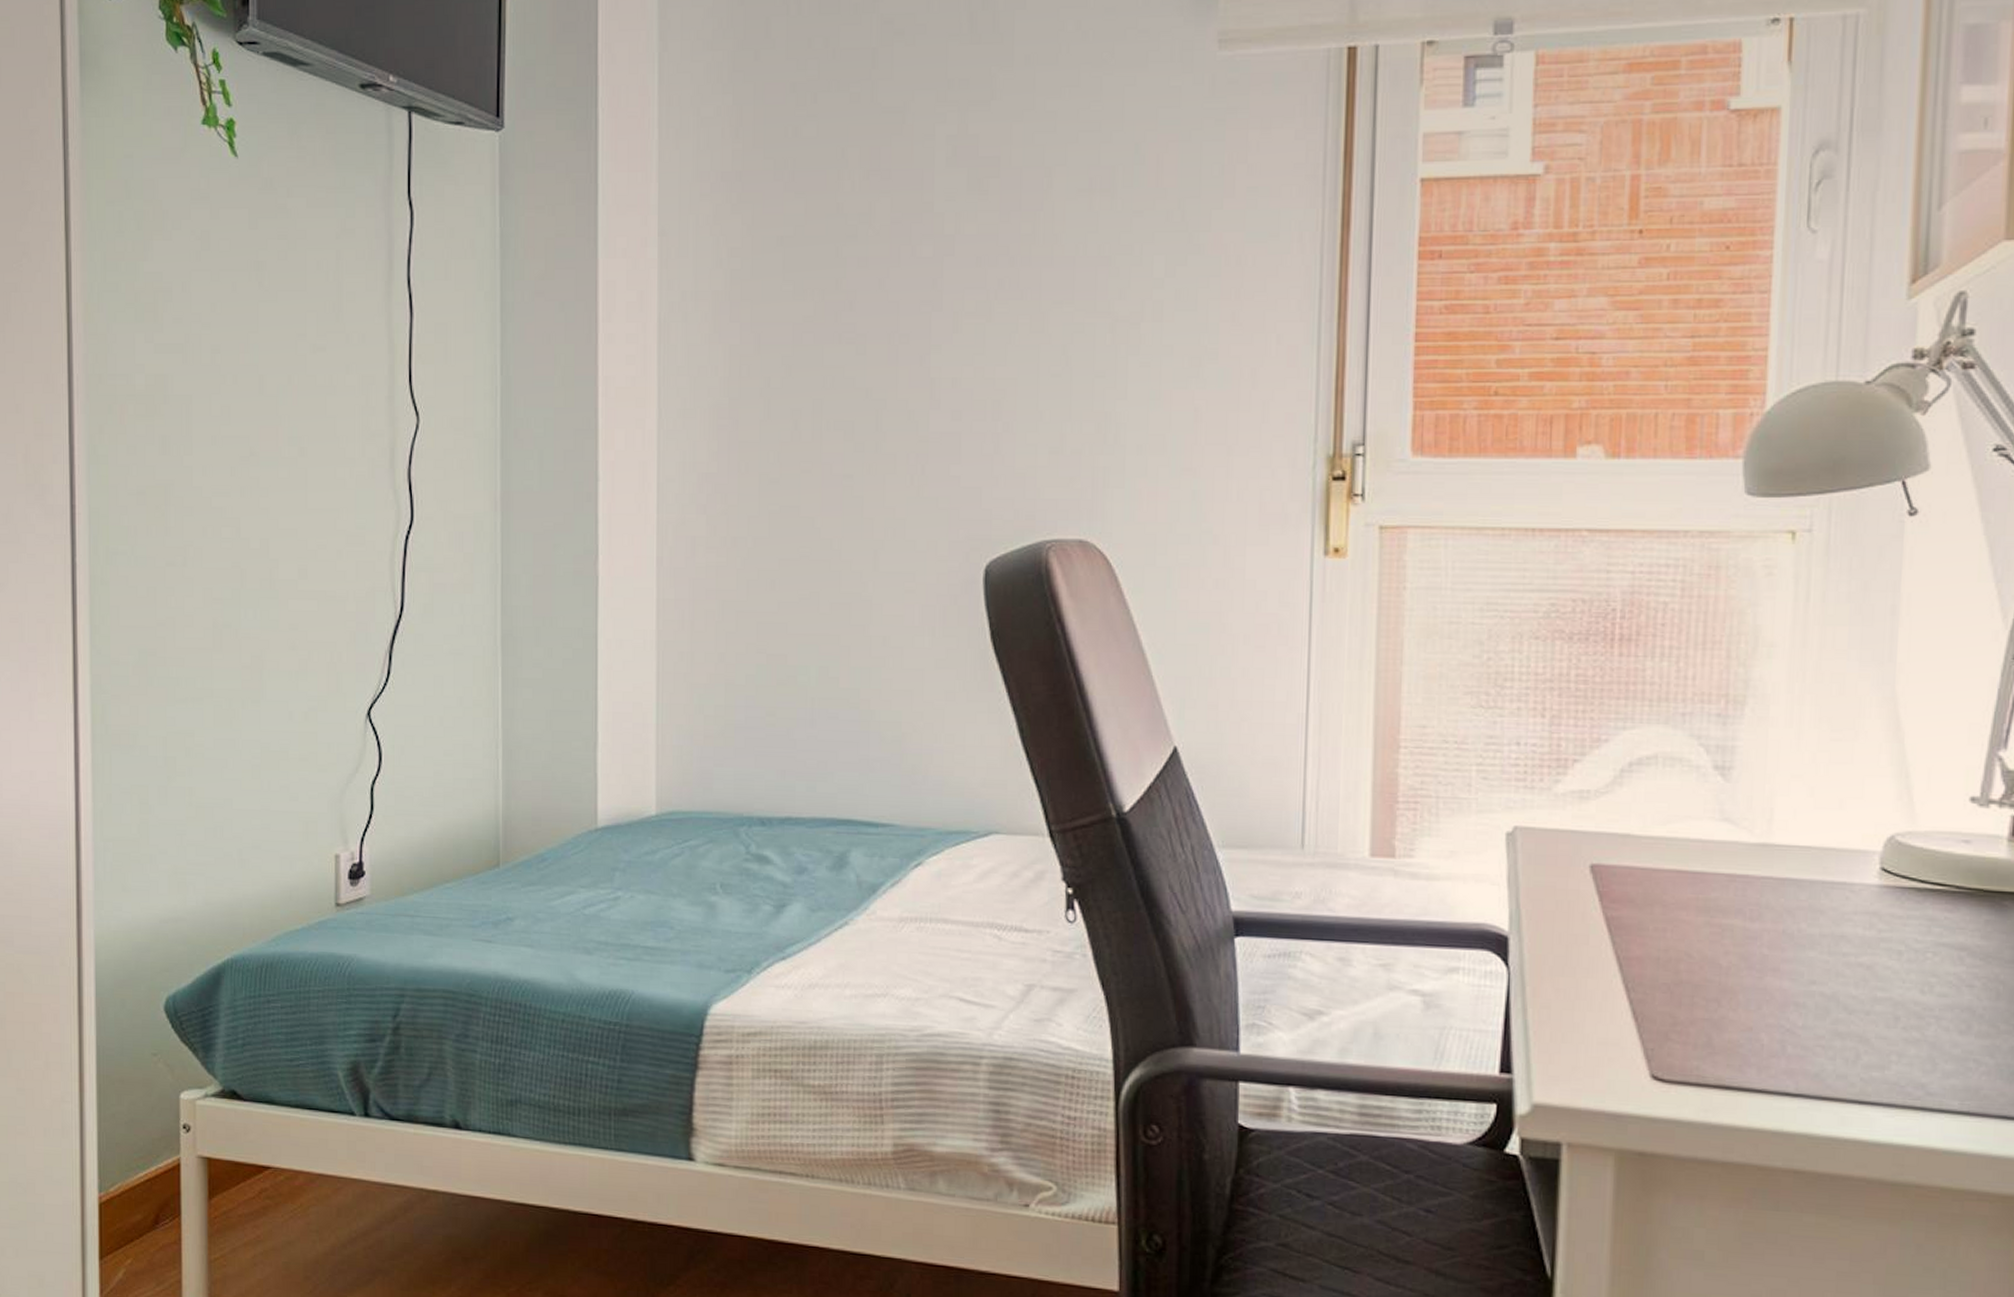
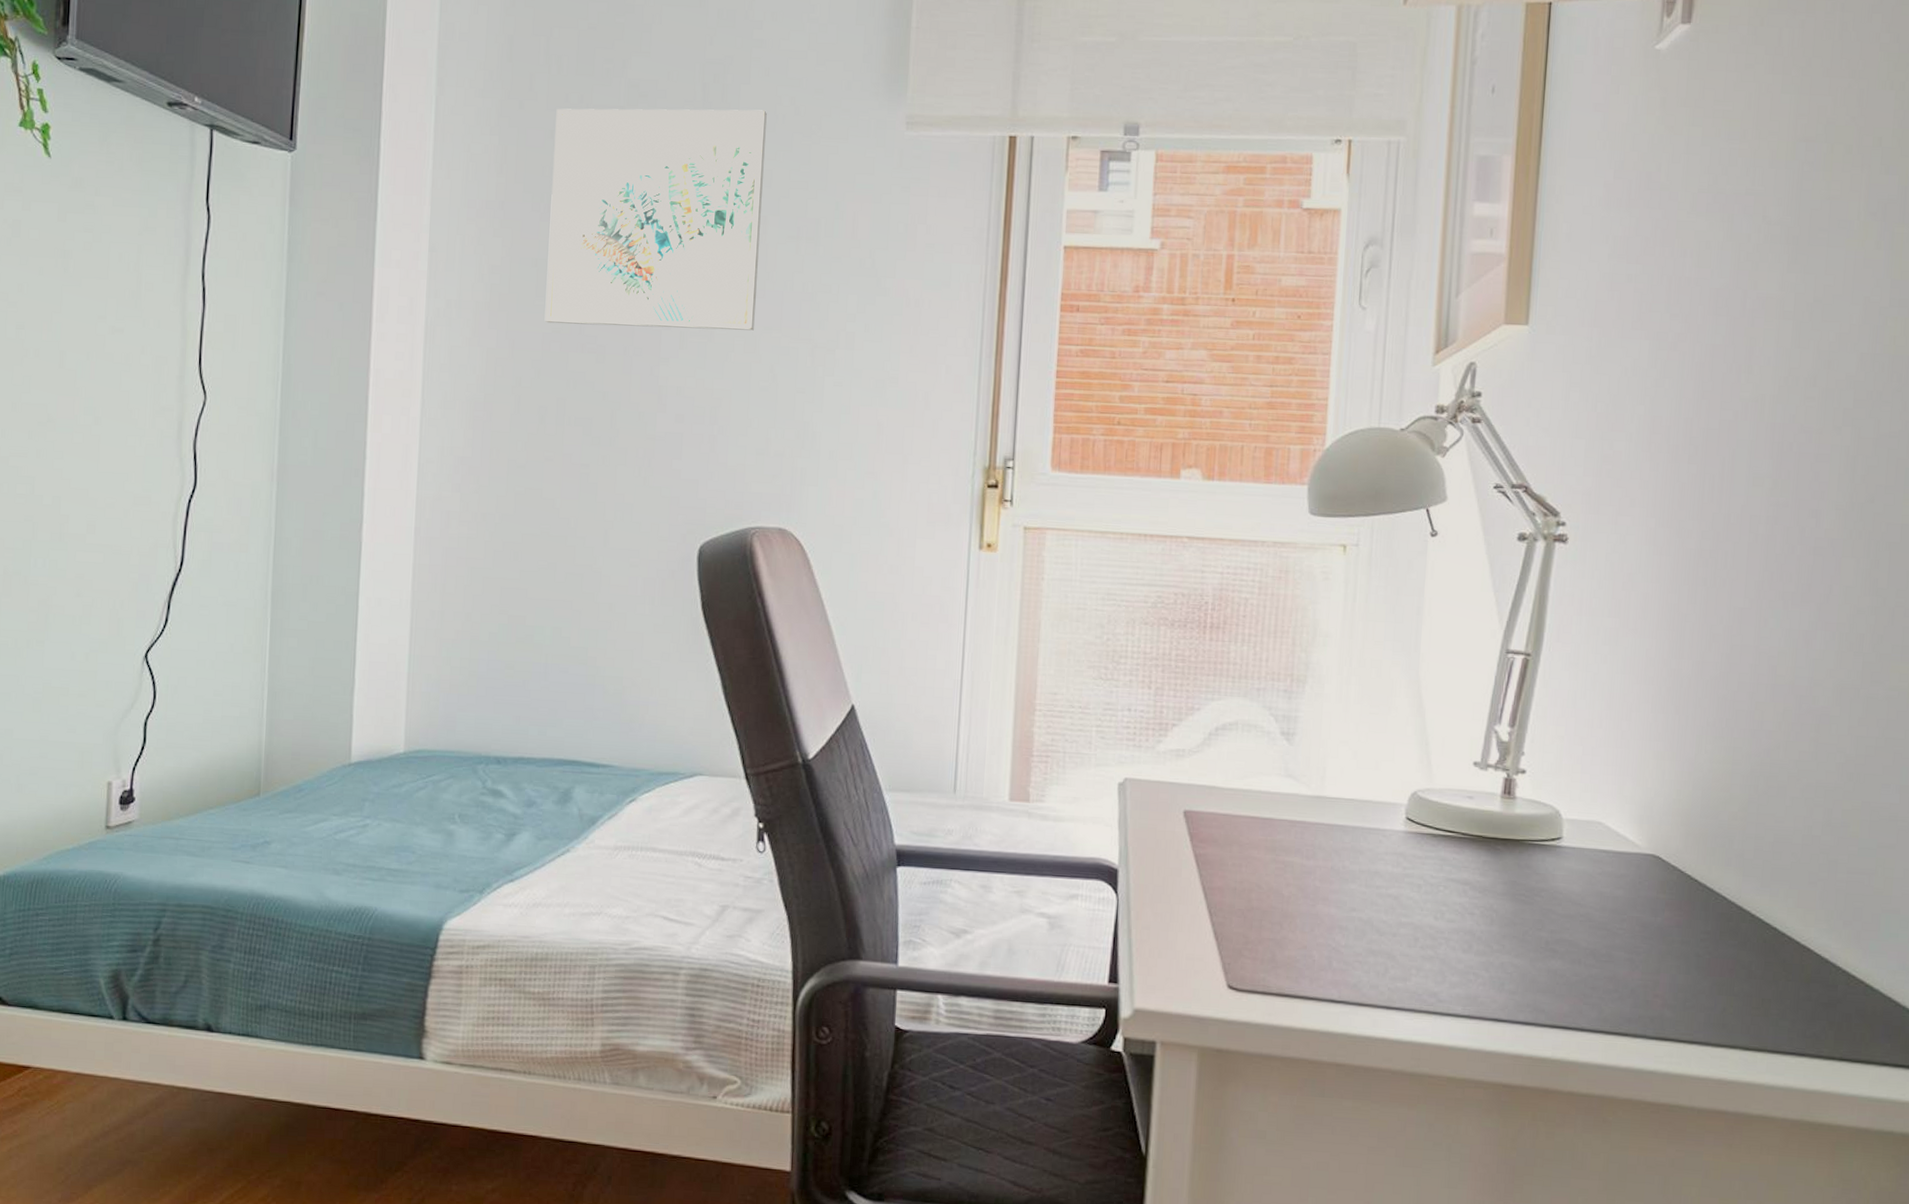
wall art: none [794,39,1048,312] -> present [544,108,767,331]

